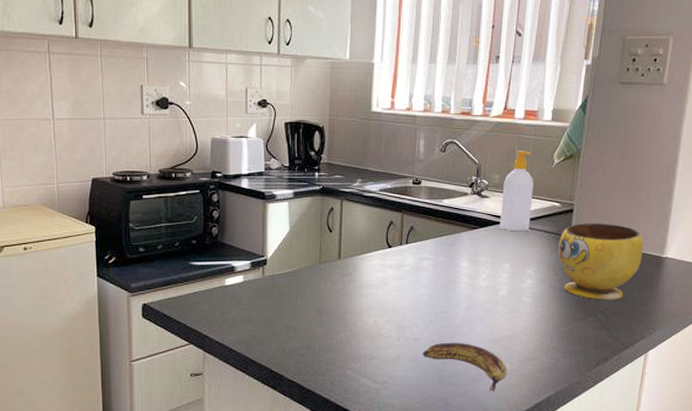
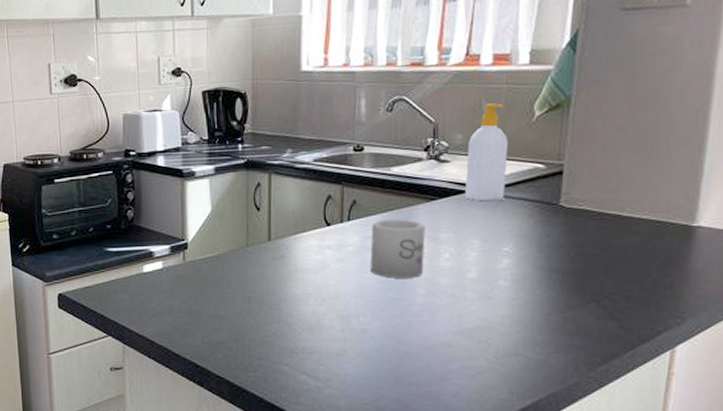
mug: none [423,244,468,294] -> present [370,219,425,278]
banana: present [423,342,508,392] -> none [373,334,481,394]
bowl: present [558,223,643,301] -> none [545,186,664,283]

